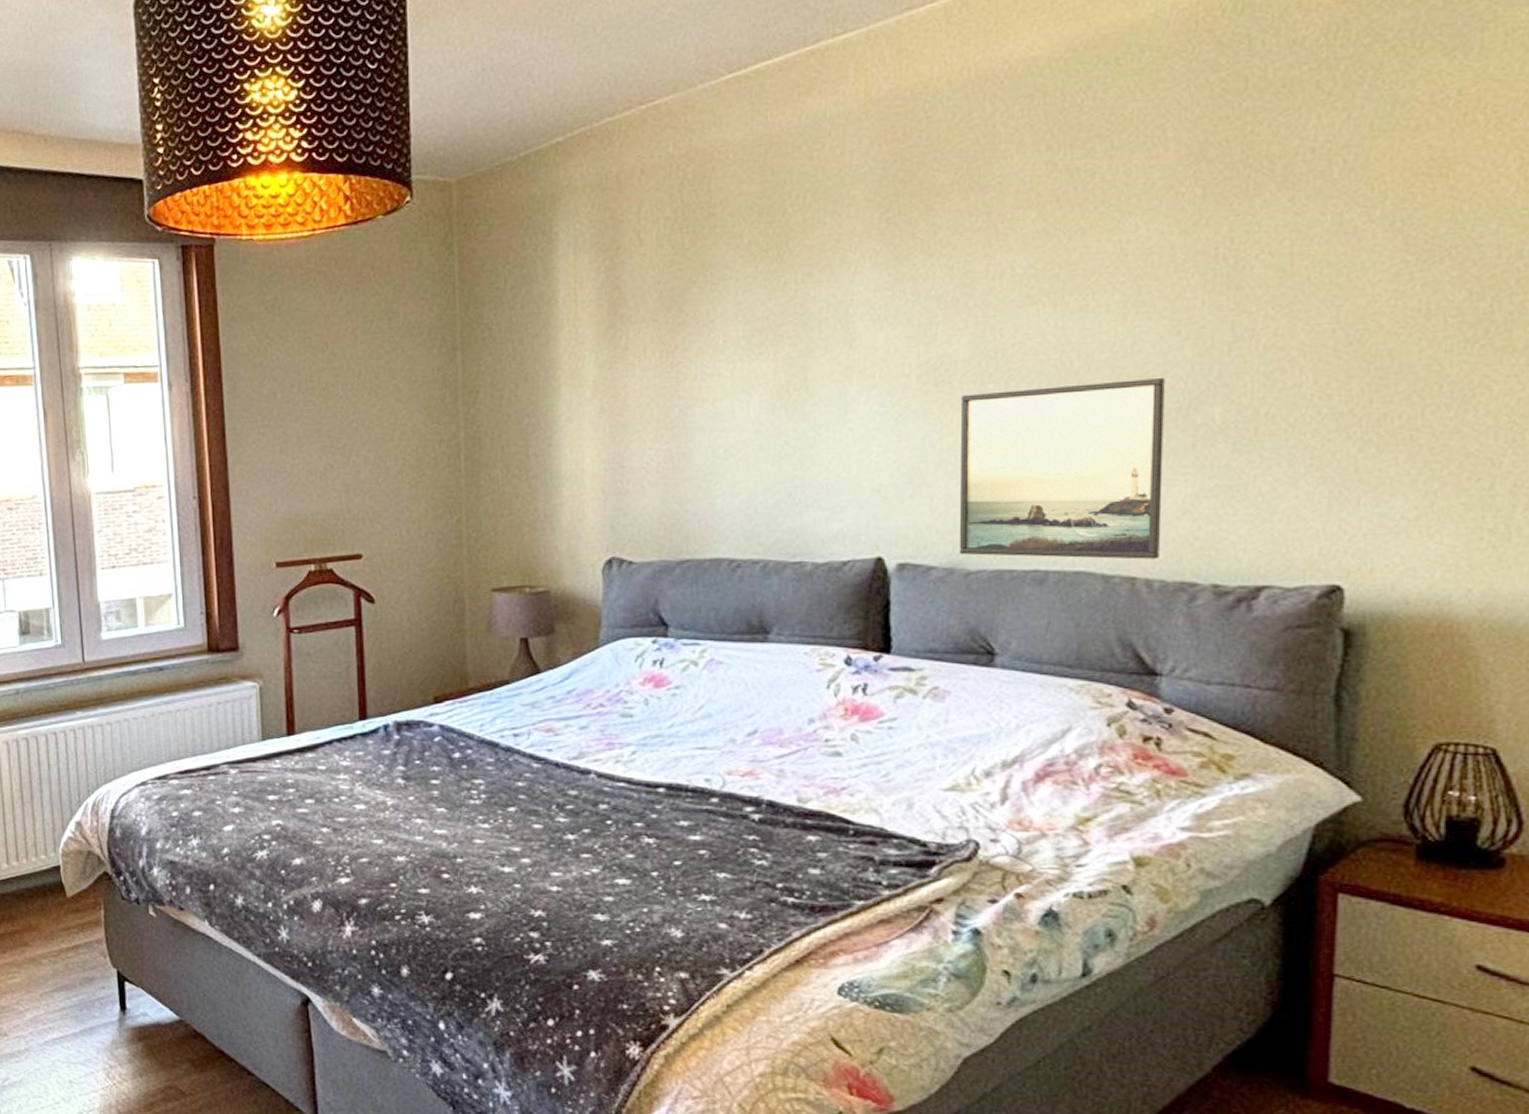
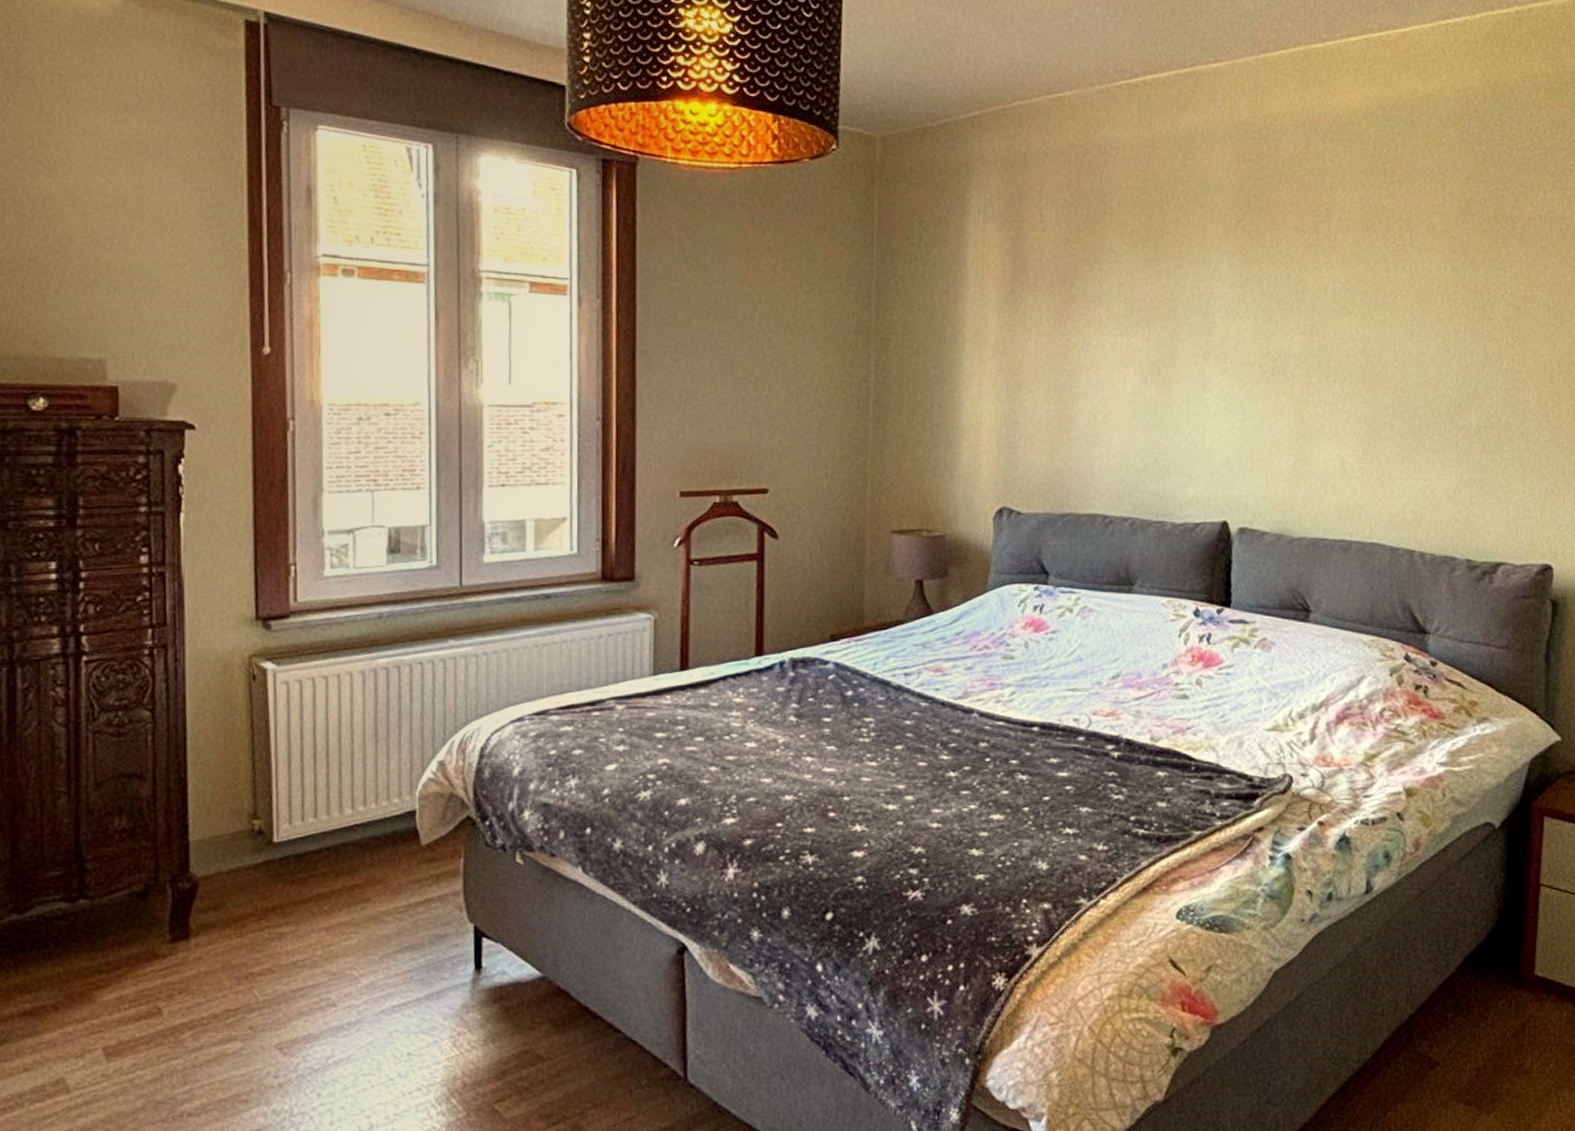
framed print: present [960,378,1165,560] -> none [1287,385,1438,536]

